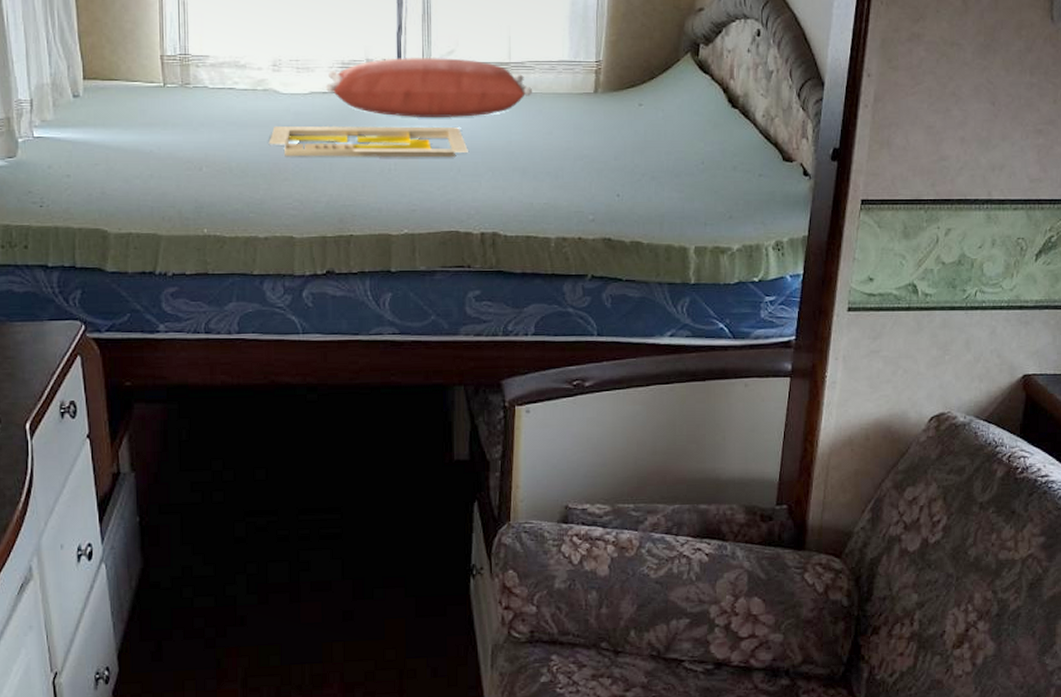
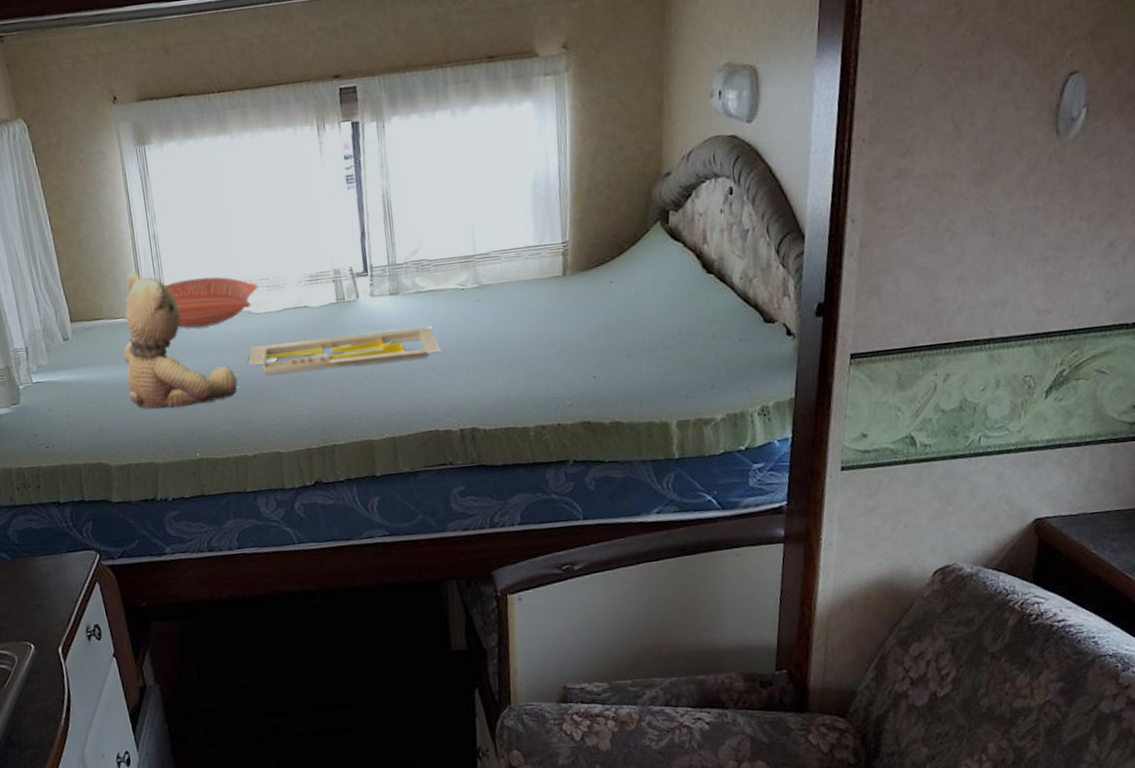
teddy bear: none [137,35,255,180] -> present [123,270,238,409]
pillow: none [189,51,287,100] -> present [164,276,258,328]
pillow: present [326,58,533,117] -> none [297,257,501,323]

